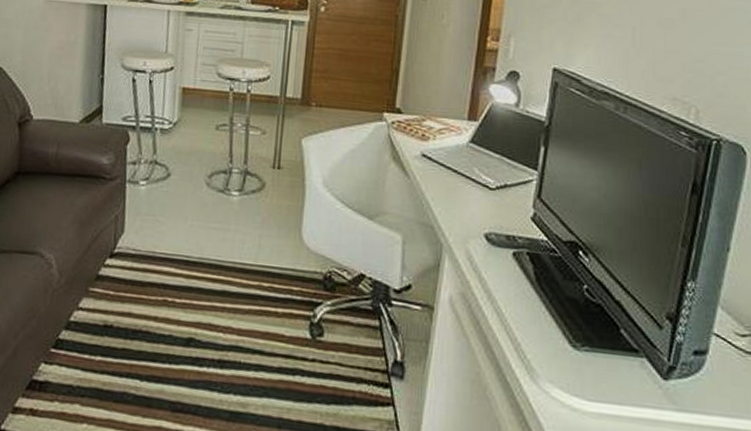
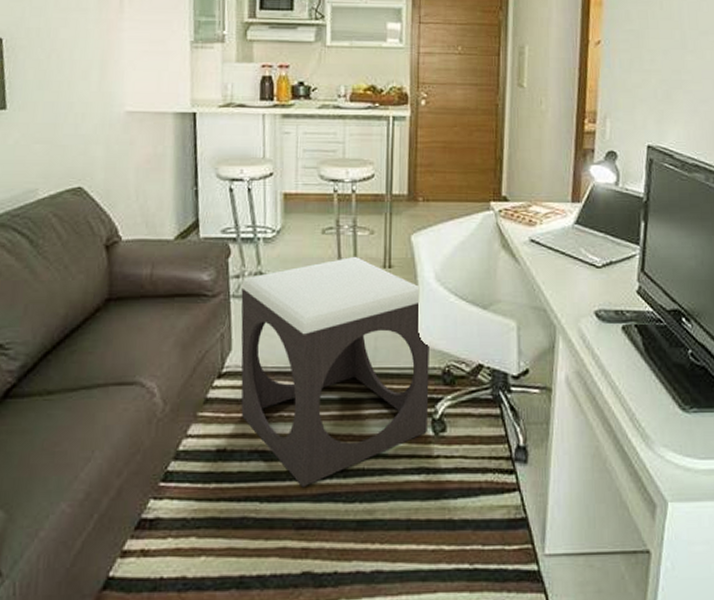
footstool: none [128,154,312,372] -> present [241,256,429,488]

